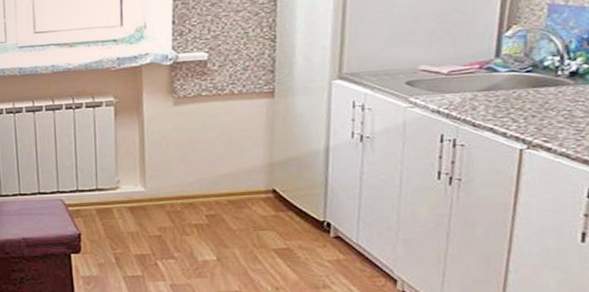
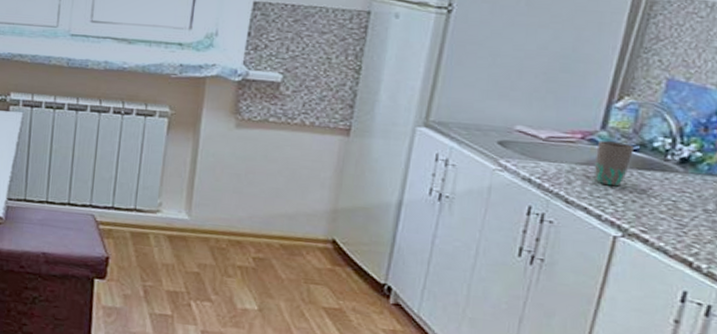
mug: none [493,66,528,106] -> present [594,140,635,187]

